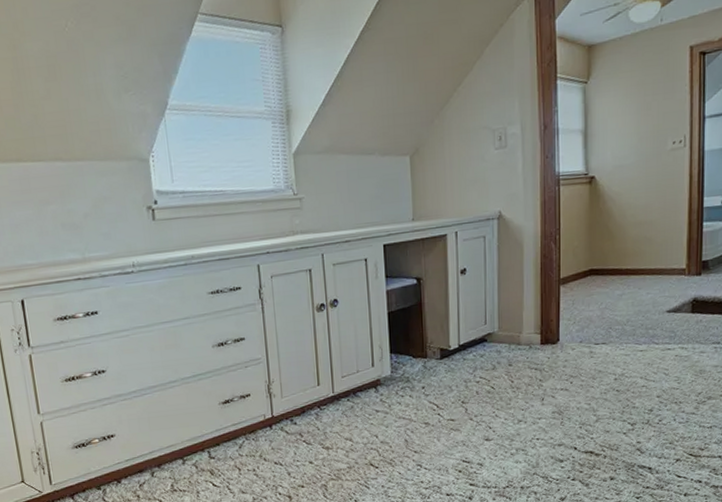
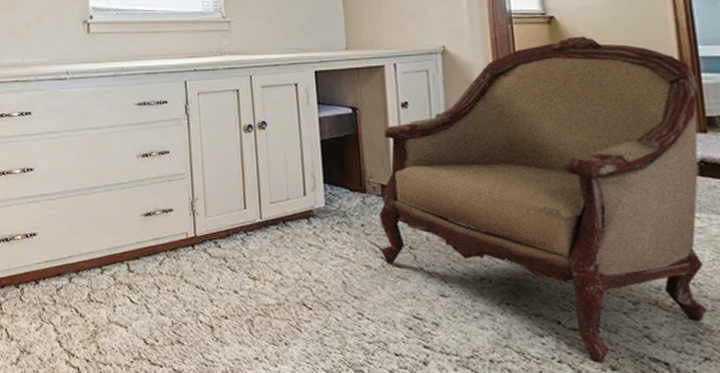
armchair: none [438,193,700,476] -> present [379,36,709,364]

